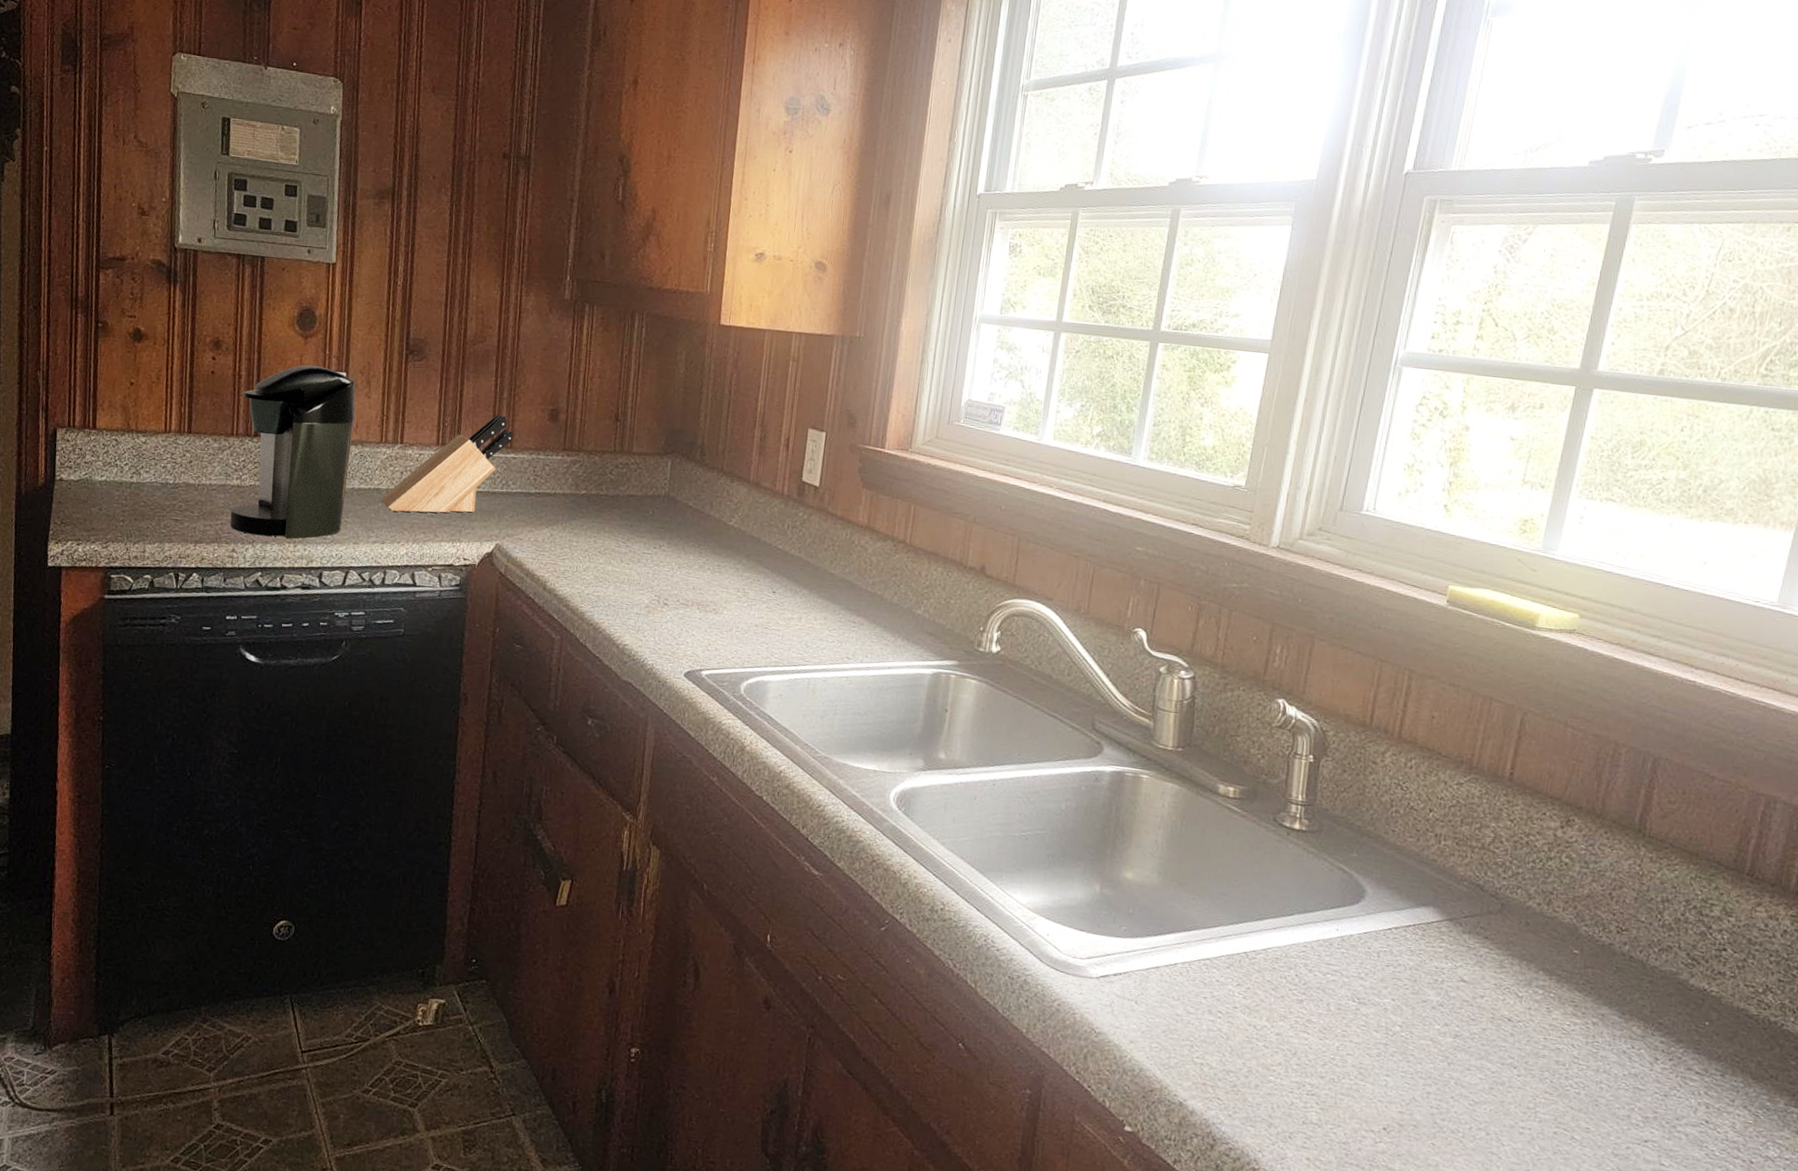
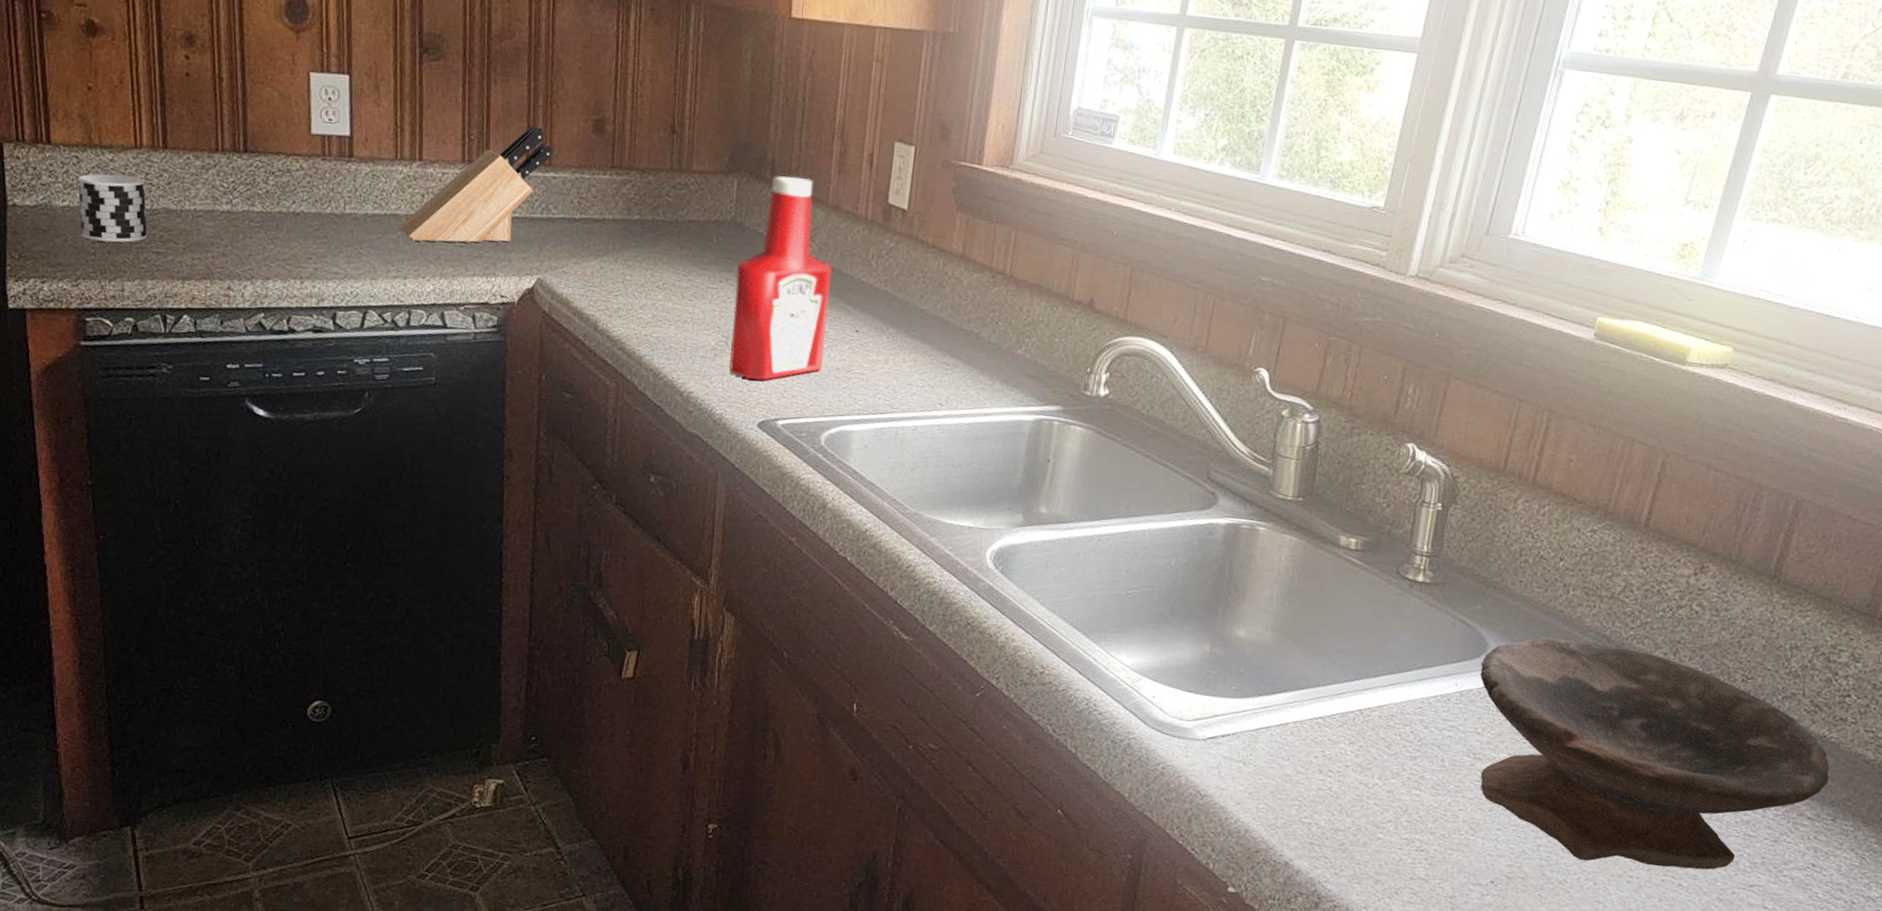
cup: none [114,453,171,512] -> present [78,173,148,243]
coffee maker: present [230,365,356,539] -> none [222,65,364,274]
ketchup bottle: none [660,457,752,635] -> present [729,176,832,381]
bowl: none [1359,884,1714,1123] -> present [1480,636,1830,870]

